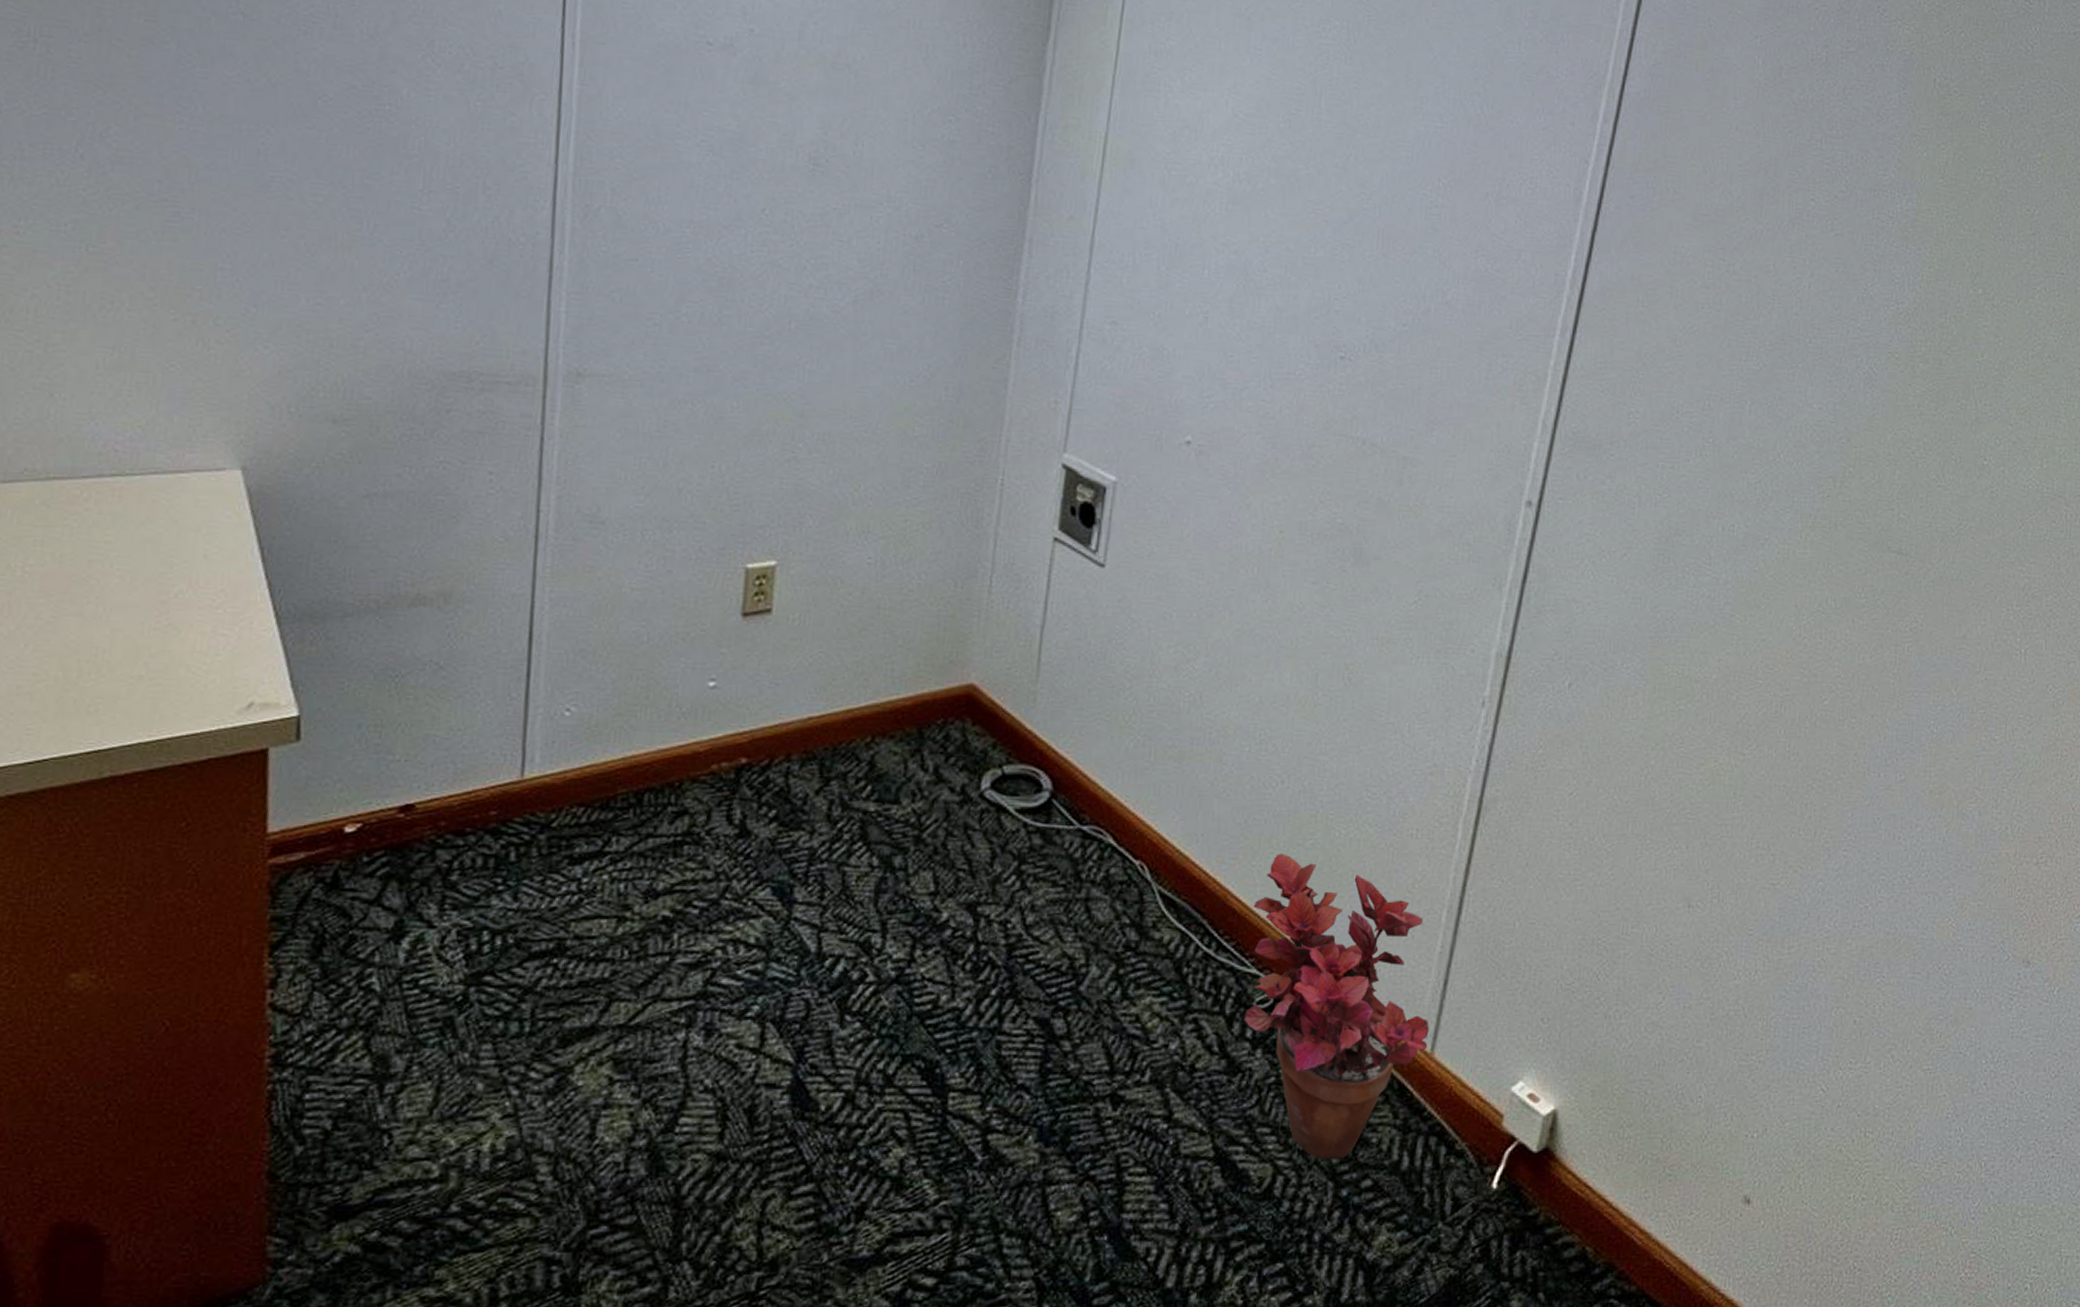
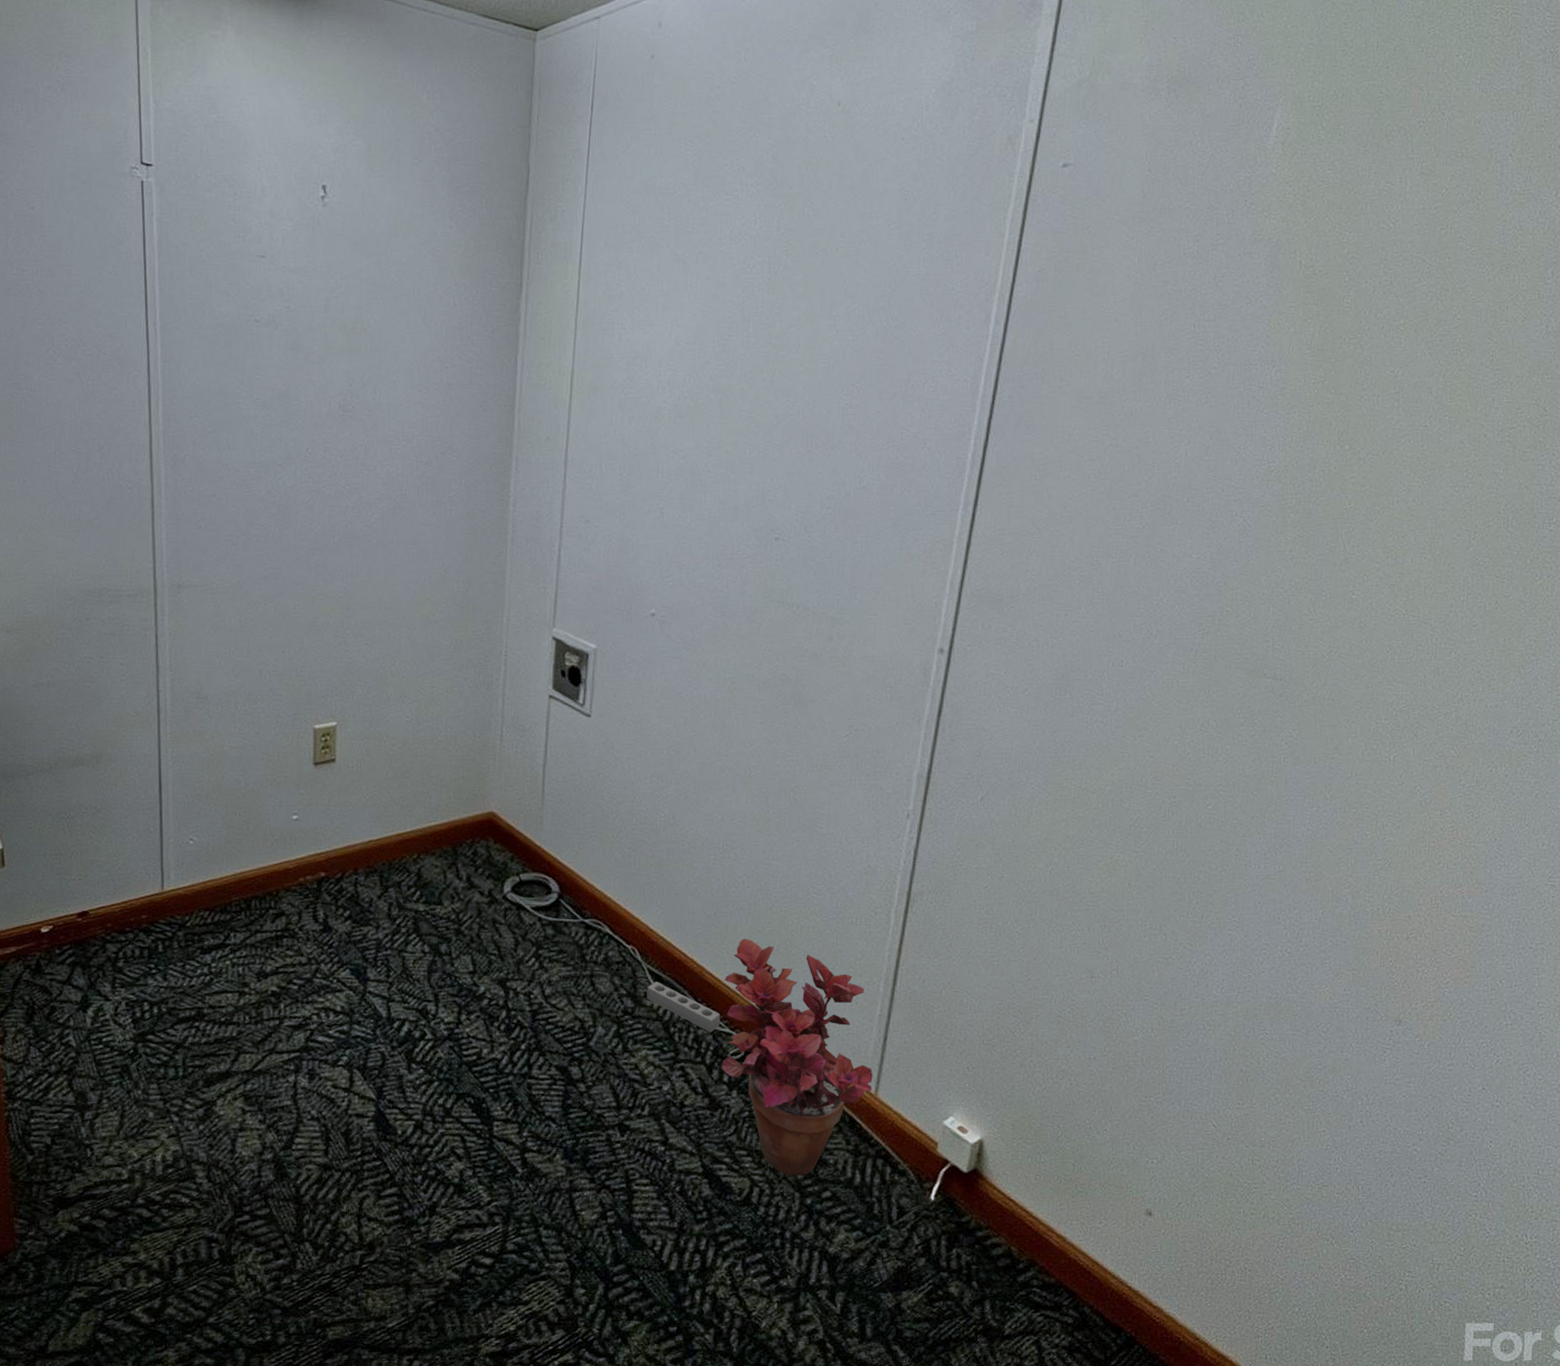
power strip: none [1056,859,1247,974] -> present [566,945,721,1032]

